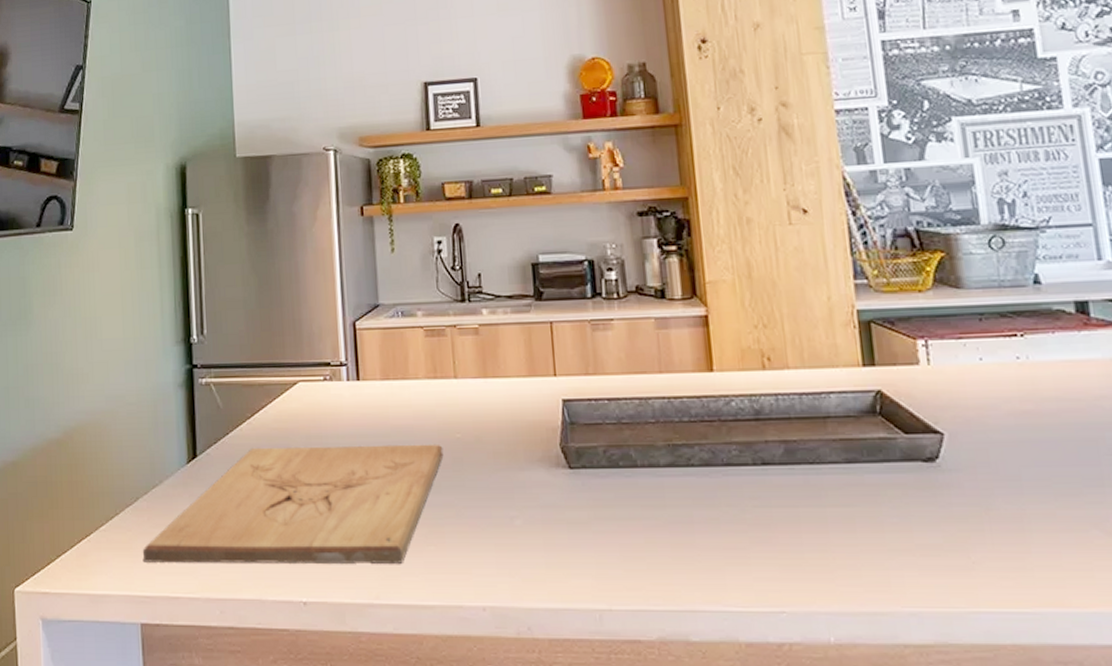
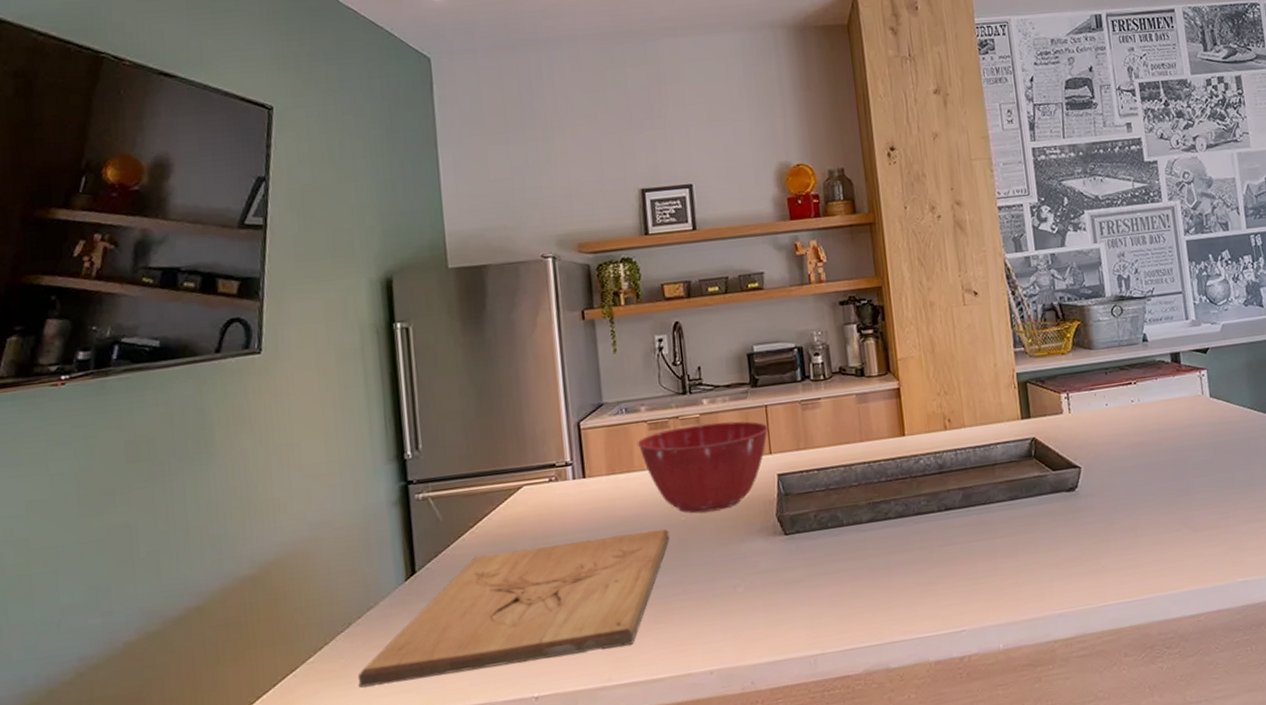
mixing bowl: none [412,335,554,432] -> present [637,421,769,514]

